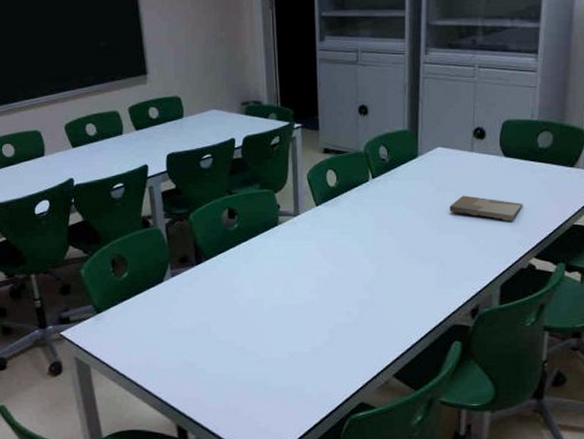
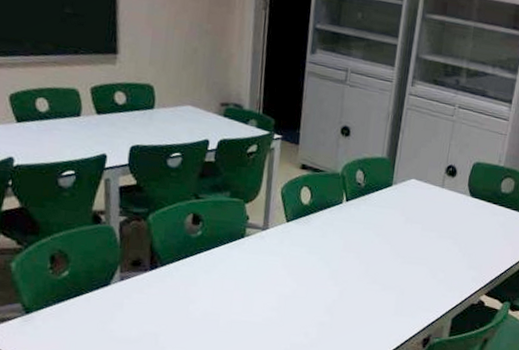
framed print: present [449,195,523,221] -> none [415,228,482,258]

